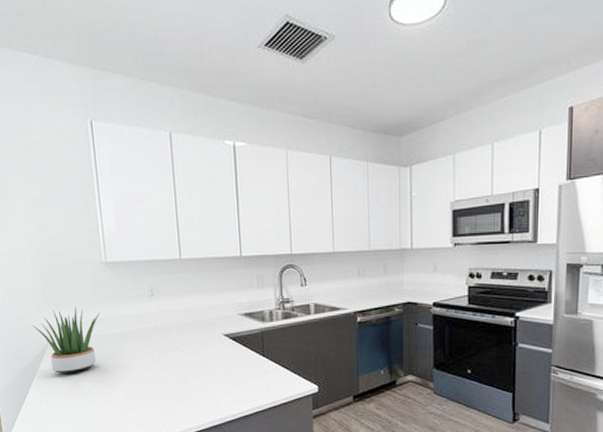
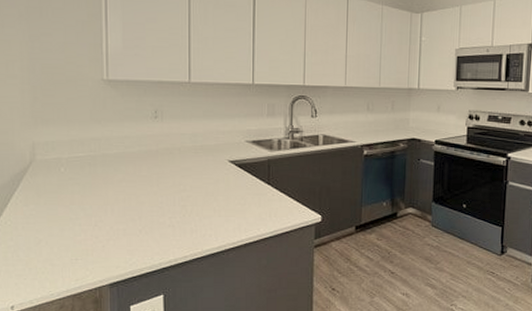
potted plant: present [31,306,100,373] -> none [13,124,96,195]

